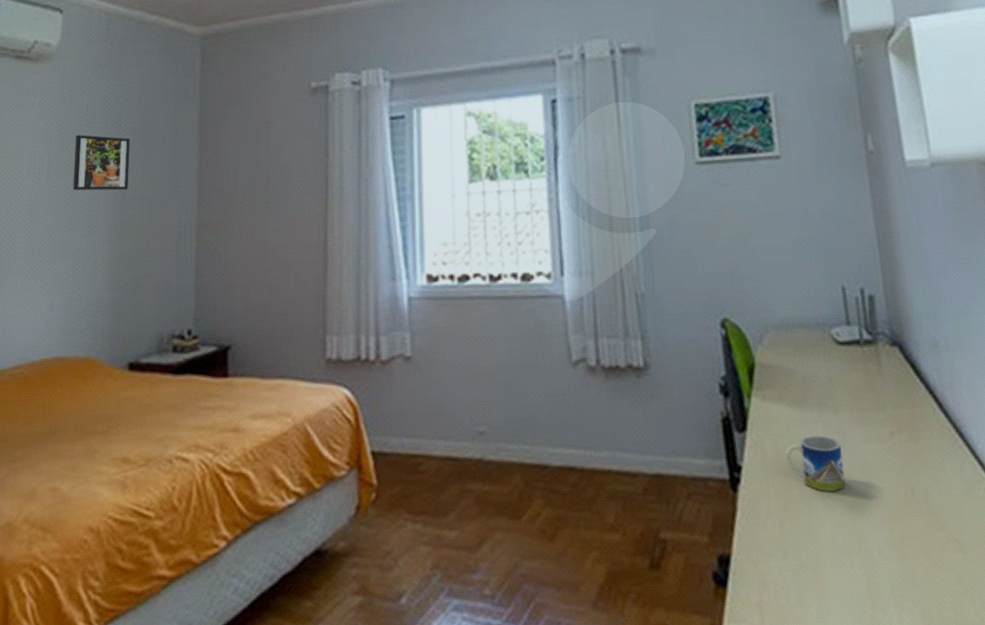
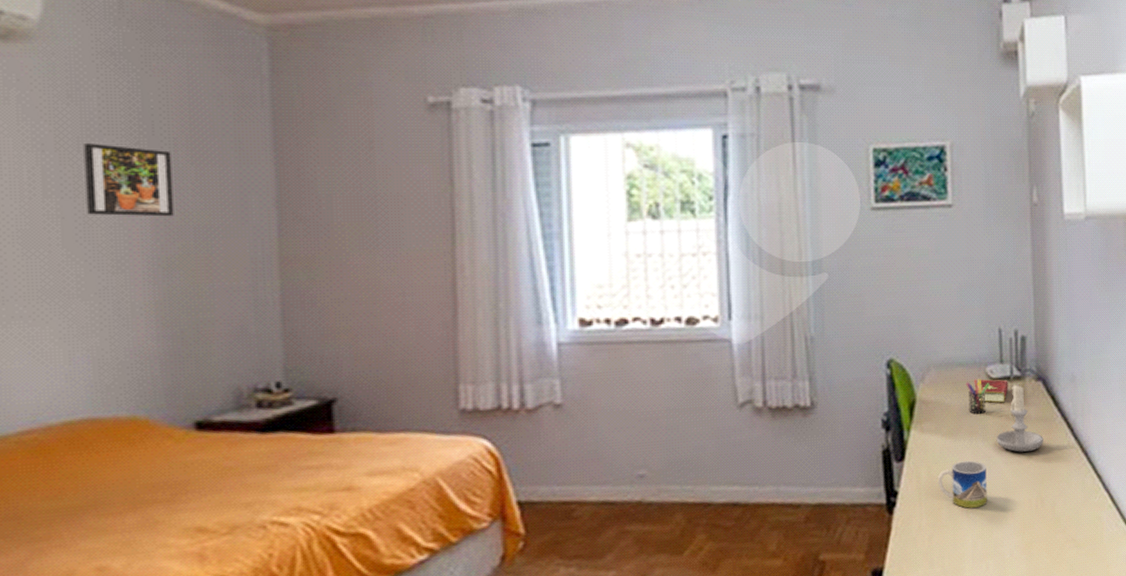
pen holder: none [809,342,837,382] -> present [966,379,990,414]
hardcover book: none [819,342,859,371] -> present [974,379,1008,403]
candle: none [849,348,907,429] -> present [996,383,1043,452]

